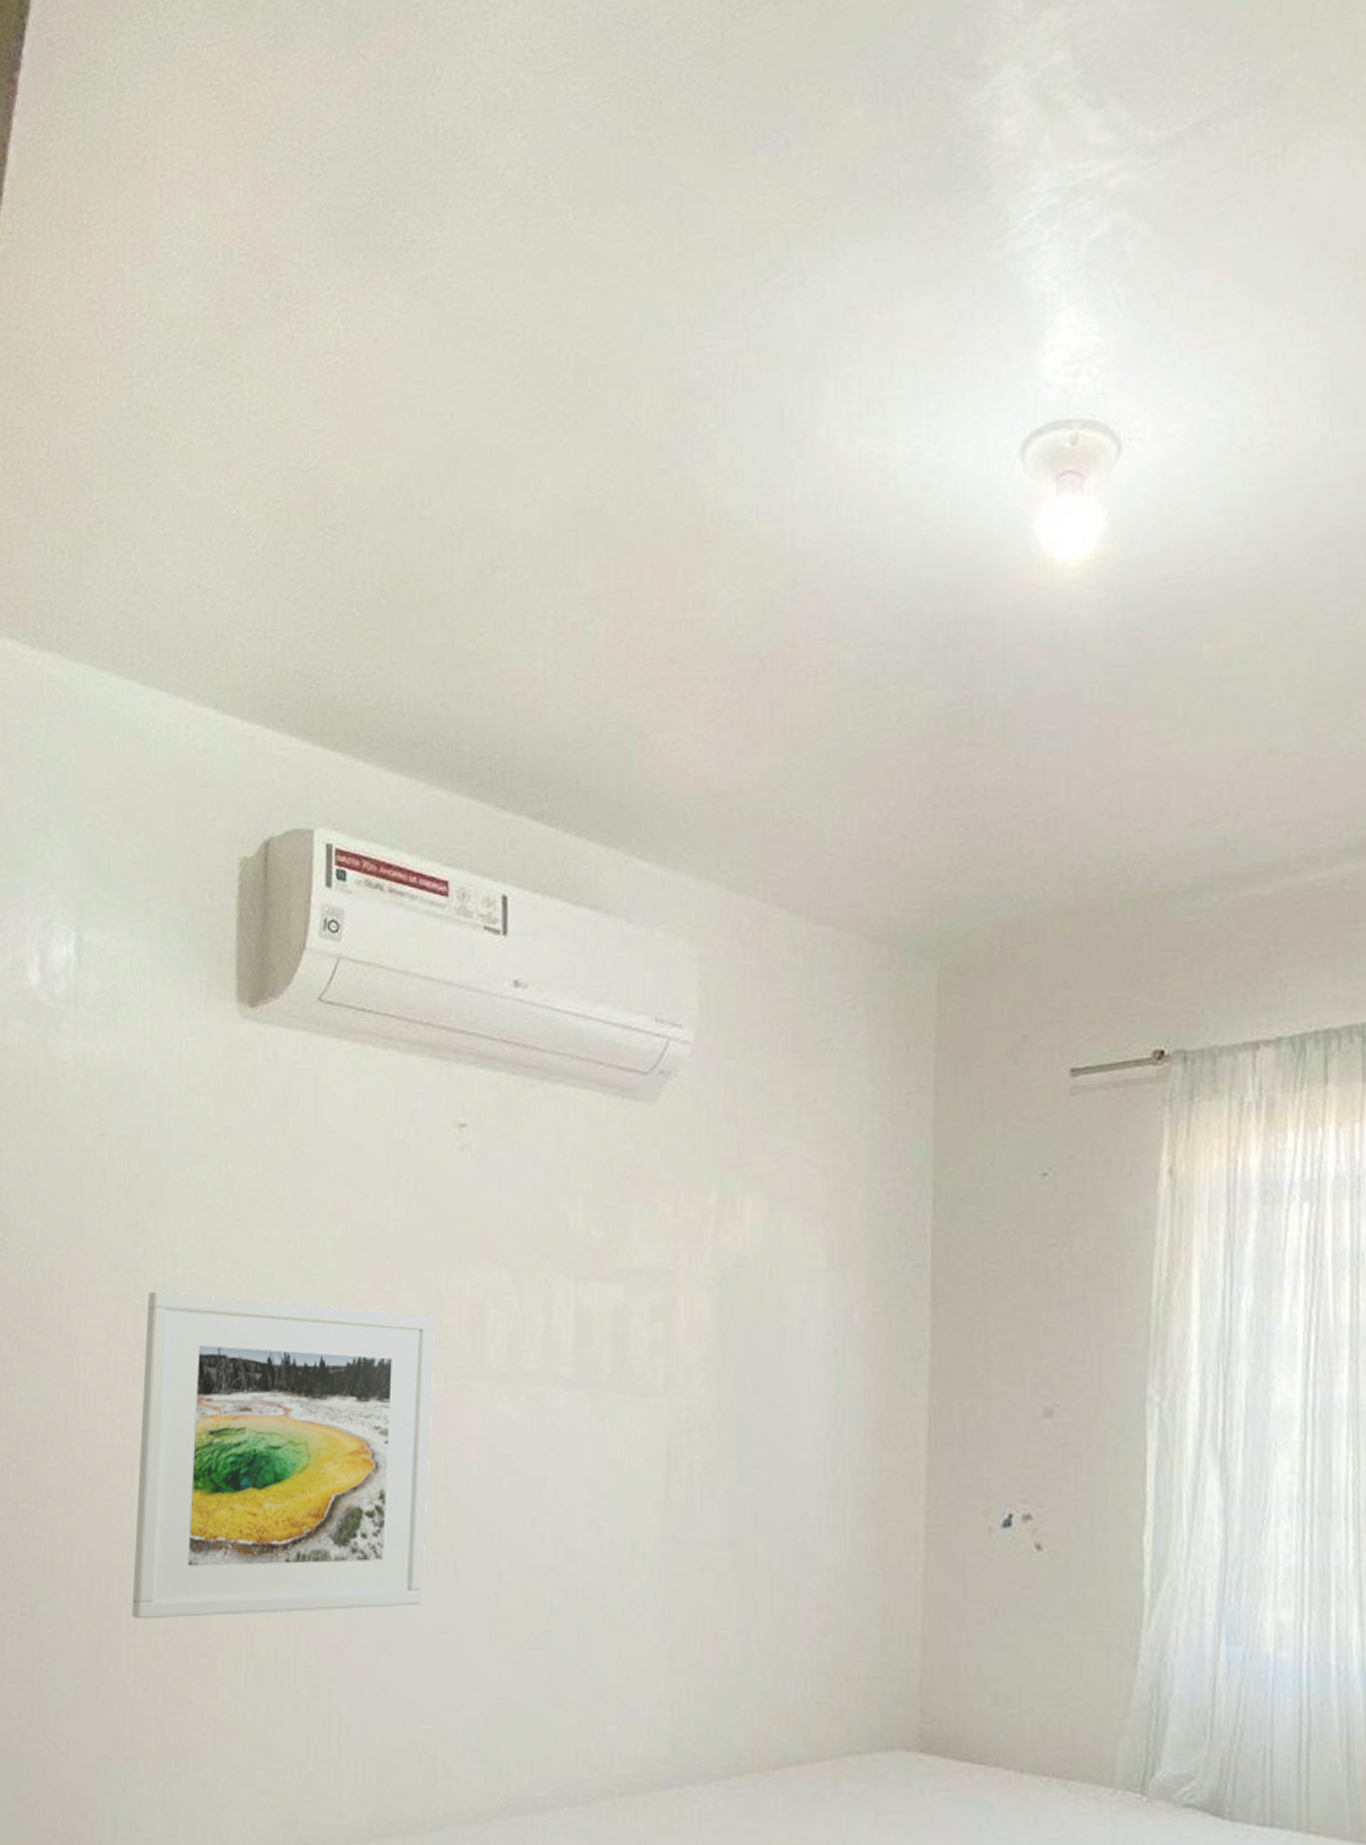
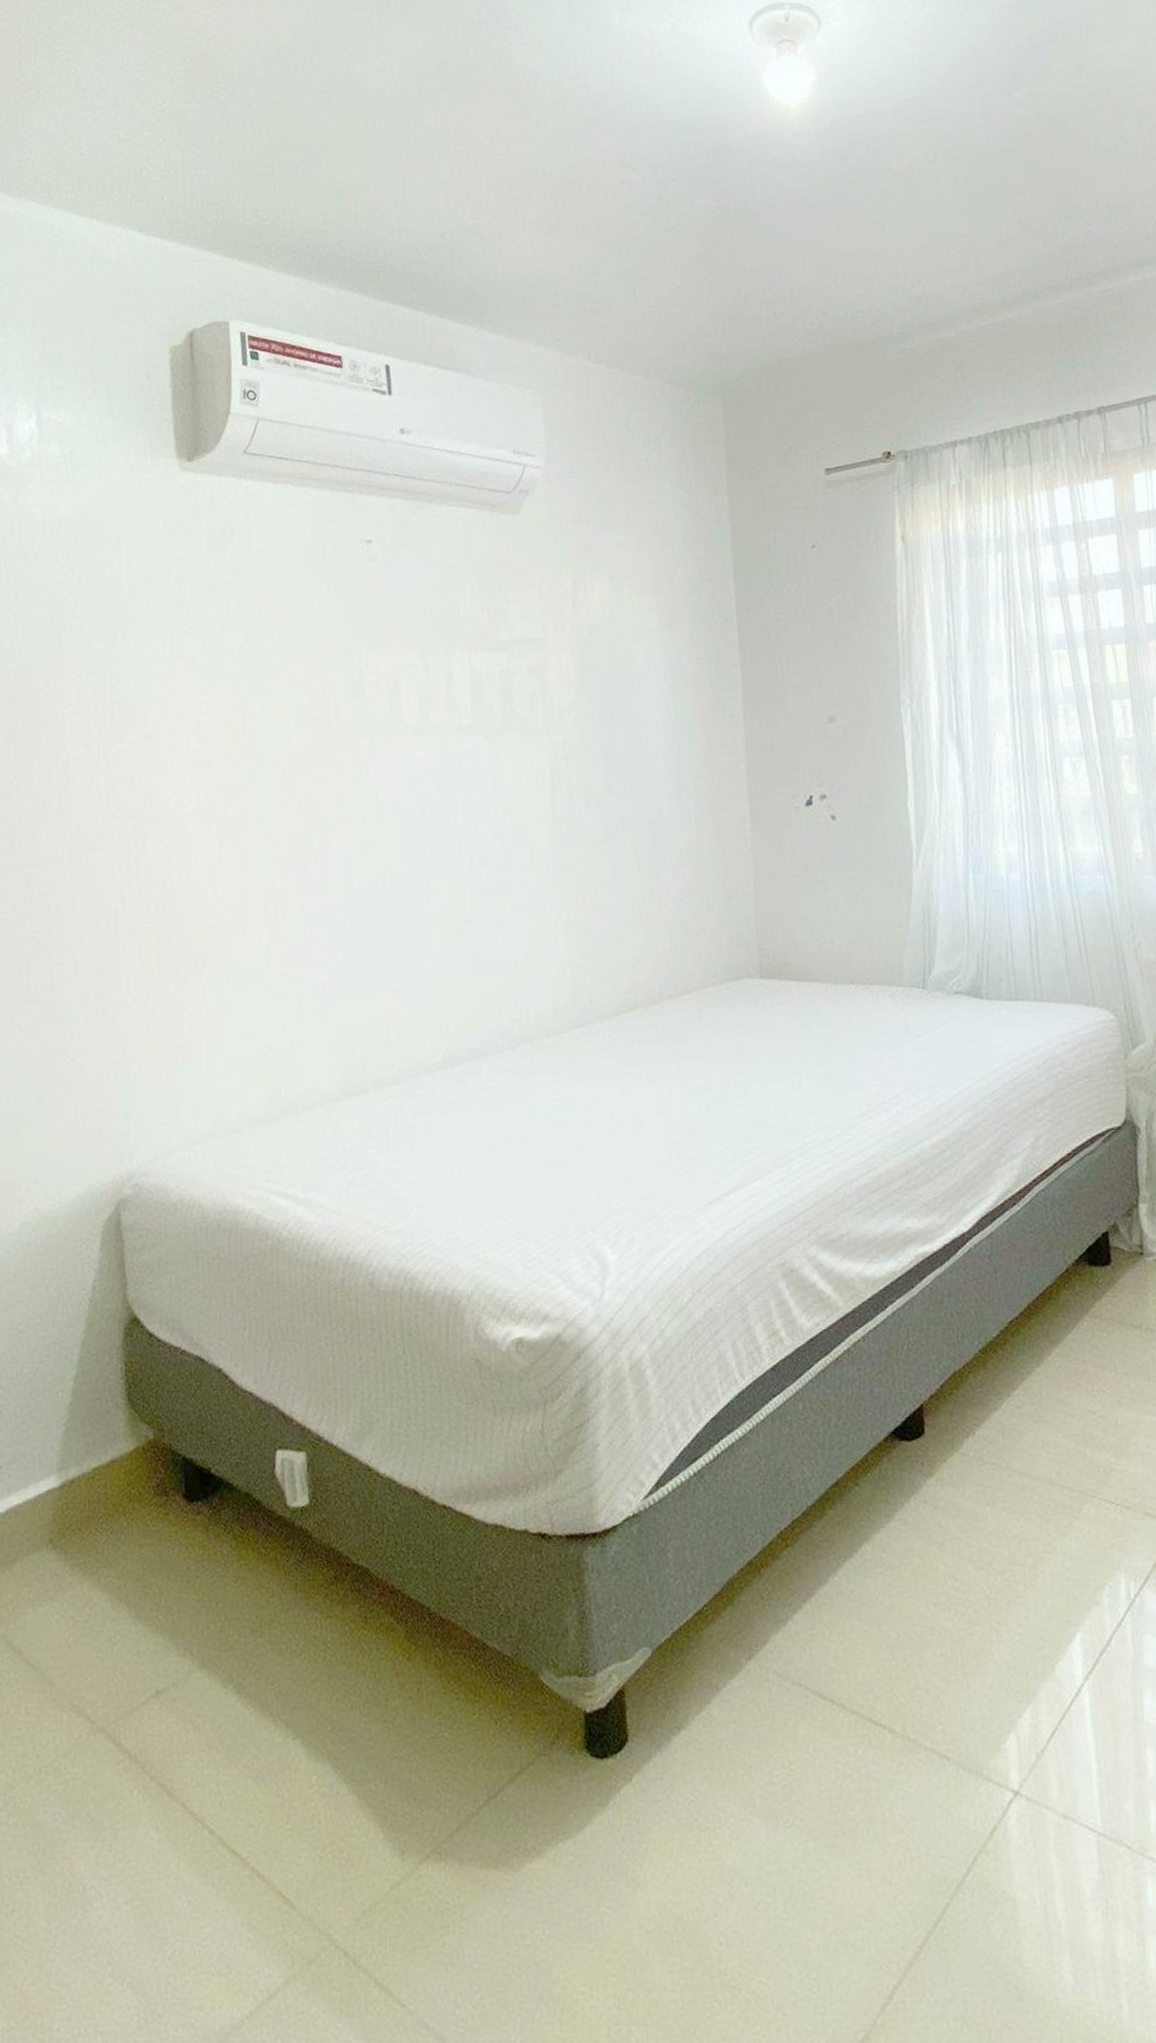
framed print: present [132,1291,435,1619] -> none [121,688,369,950]

